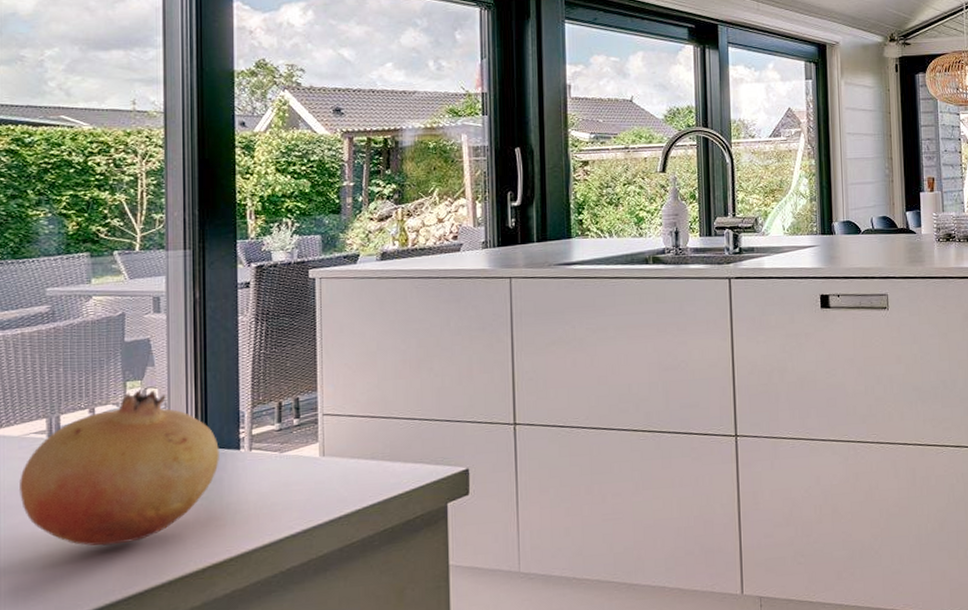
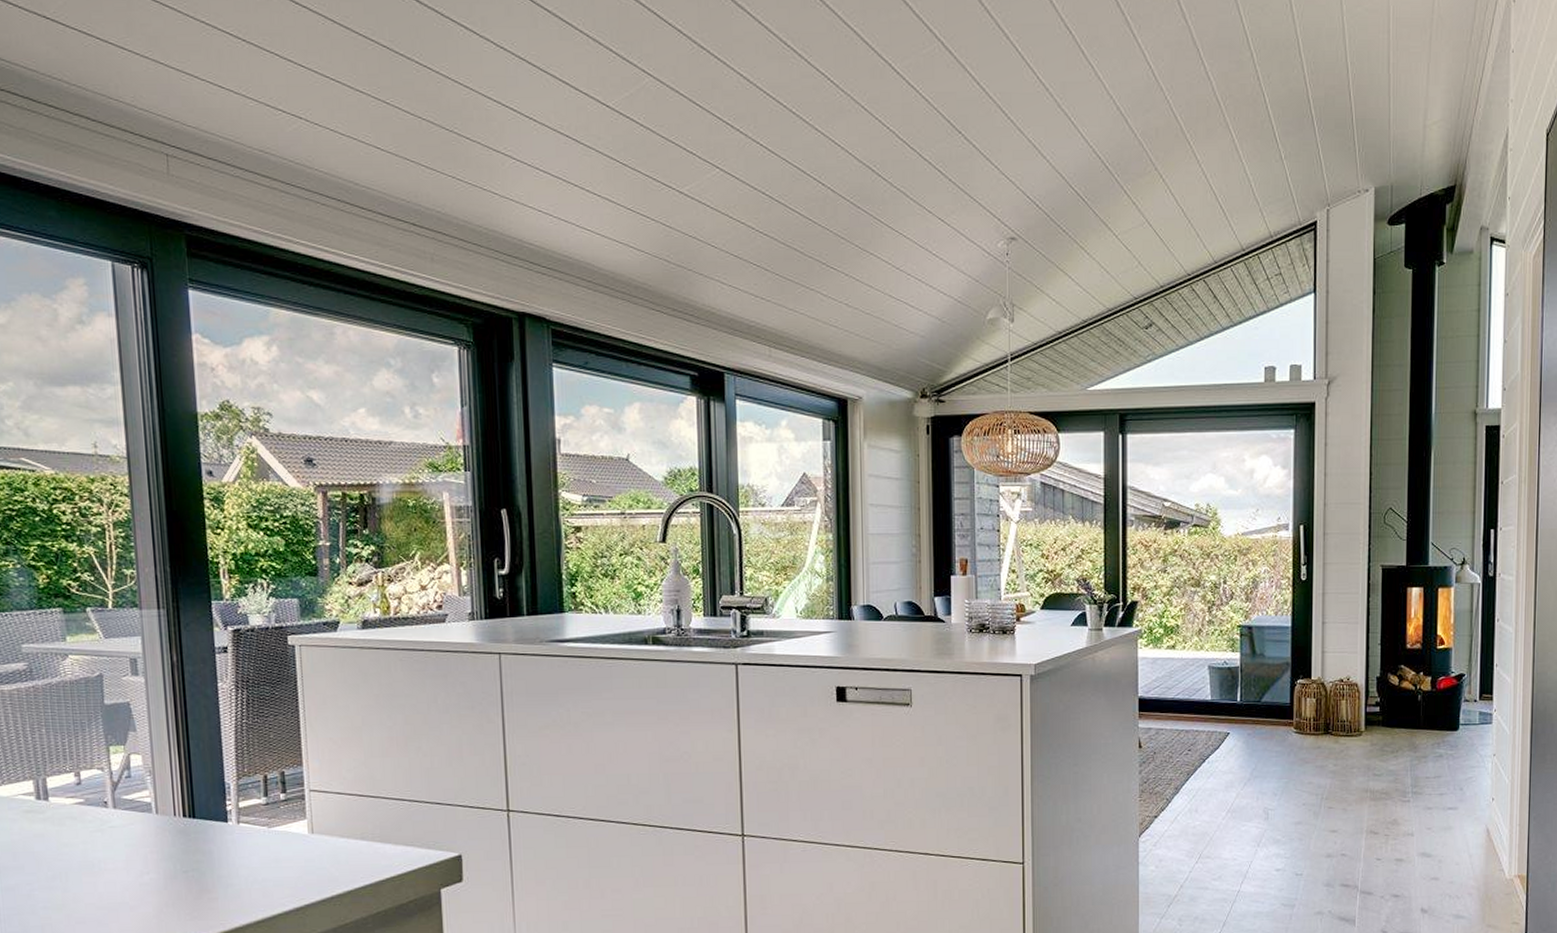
fruit: present [18,390,219,546] -> none [12,755,208,912]

